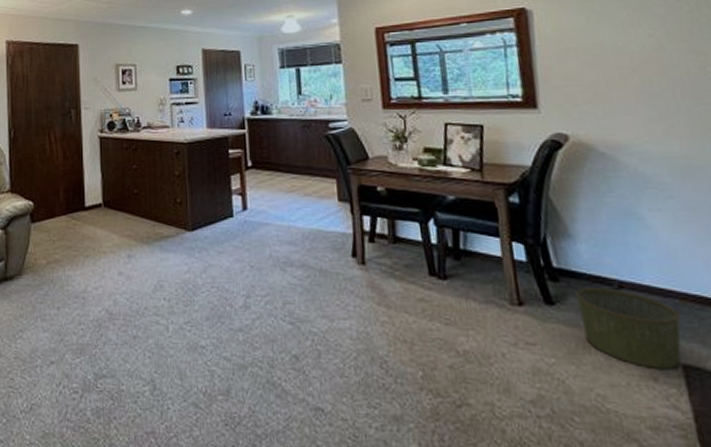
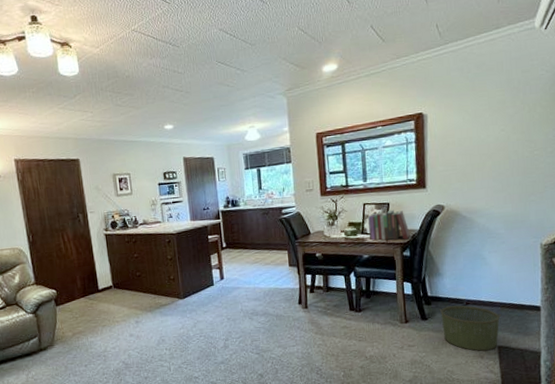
books: none [451,135,518,178] -> present [367,209,410,241]

